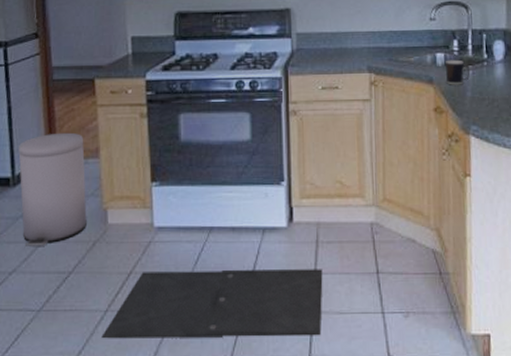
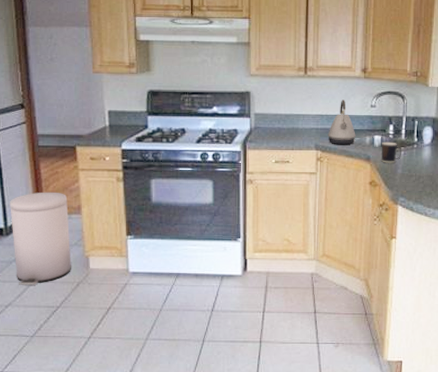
door mat: present [101,269,323,339] -> none [86,307,270,360]
kettle: none [381,13,415,66] -> present [328,100,356,145]

